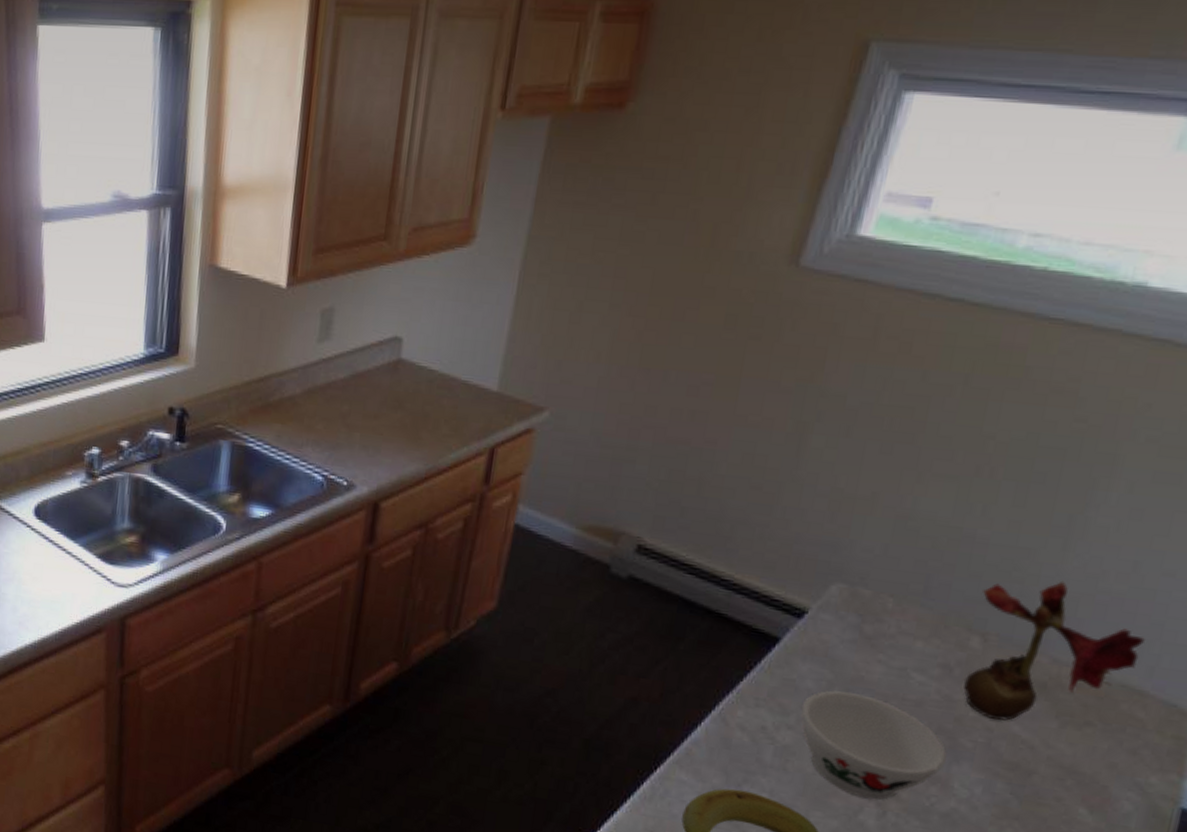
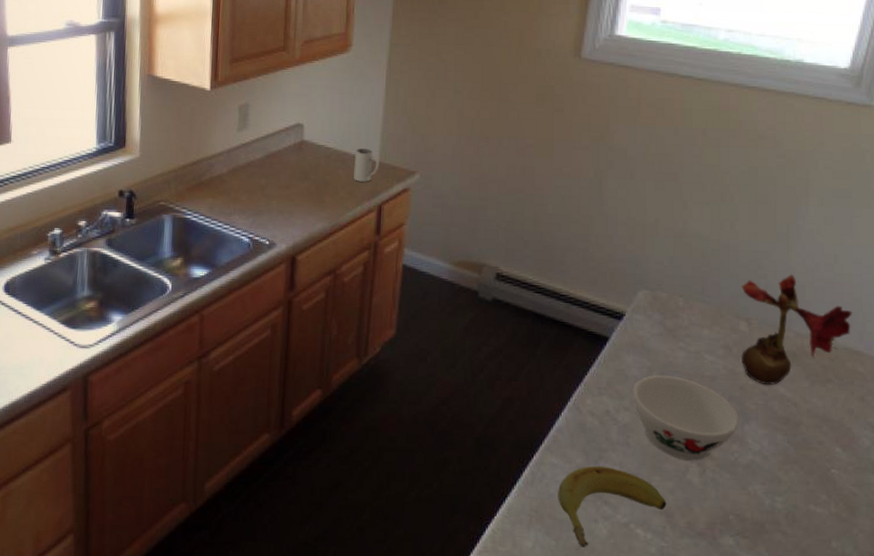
mug: none [462,372,498,417] -> present [354,147,380,182]

